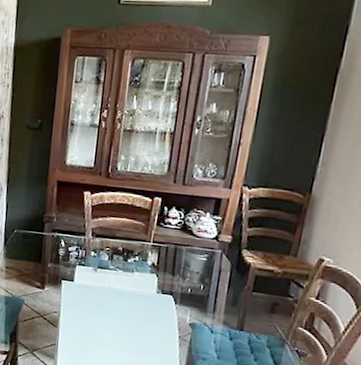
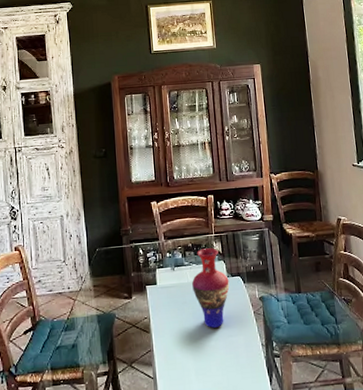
vase: none [113,256,158,342] -> present [192,248,230,328]

